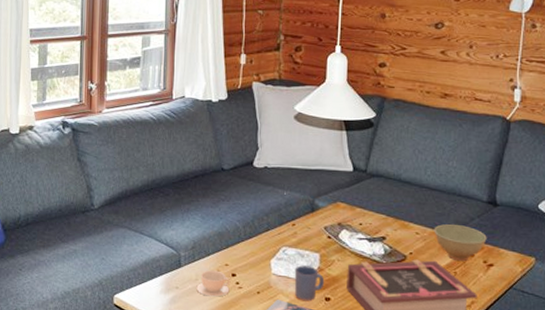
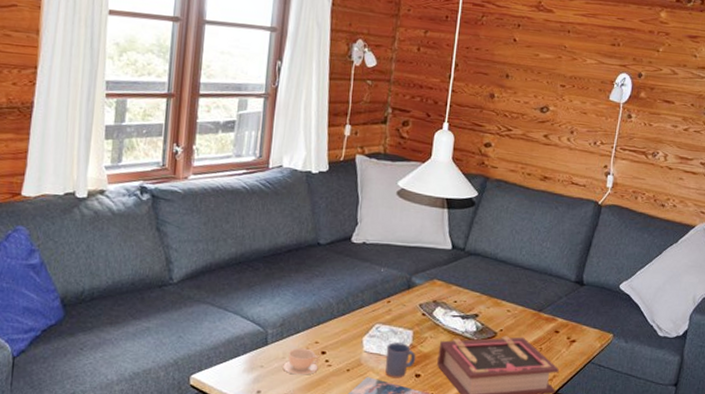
bowl: present [434,224,487,262] -> none [524,302,572,338]

